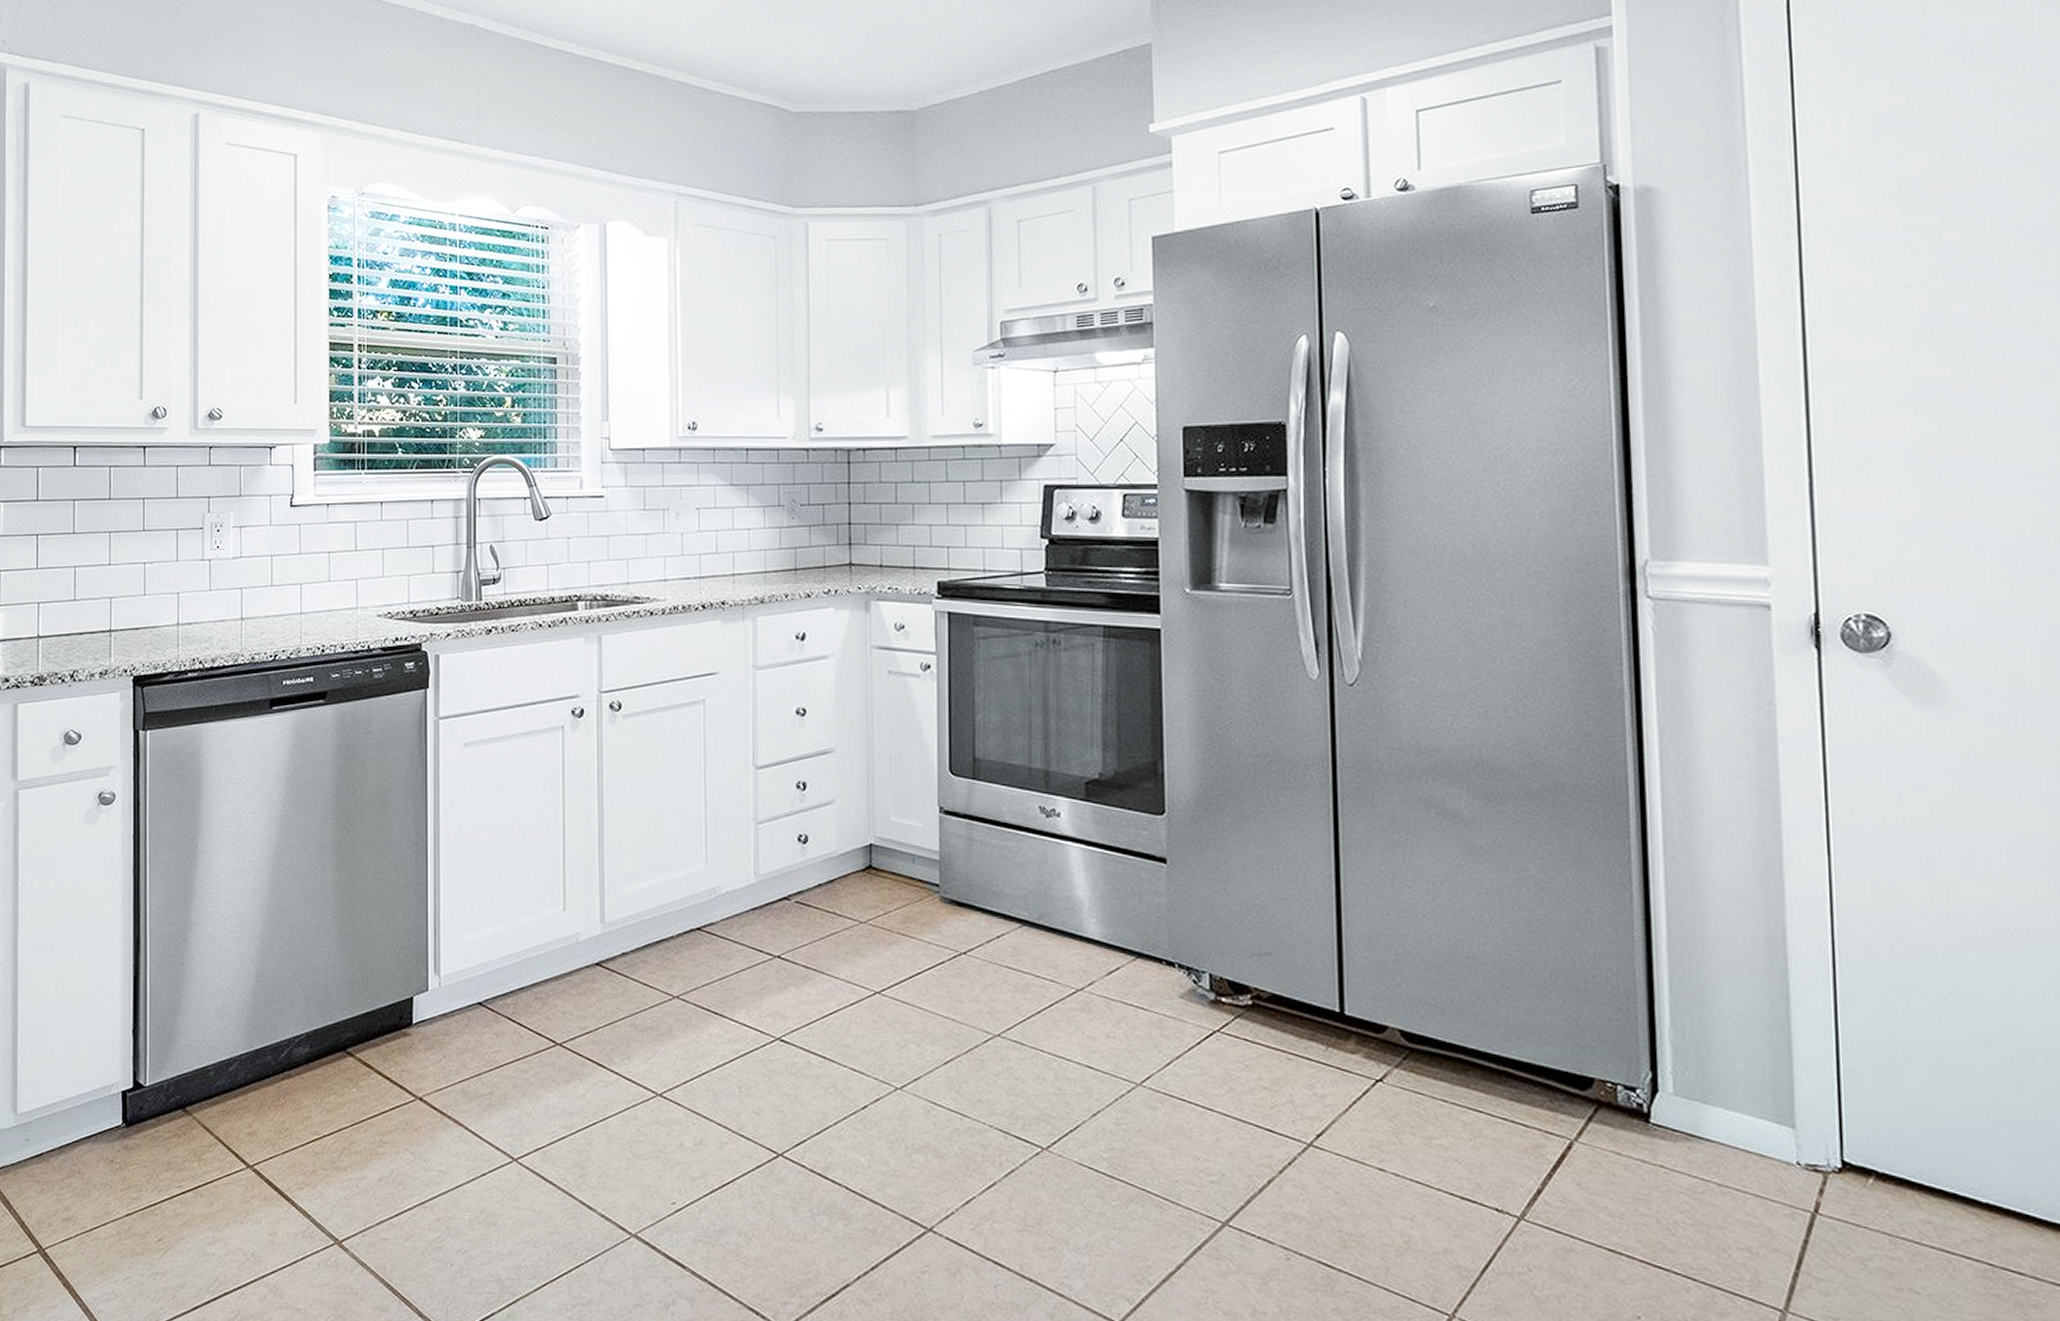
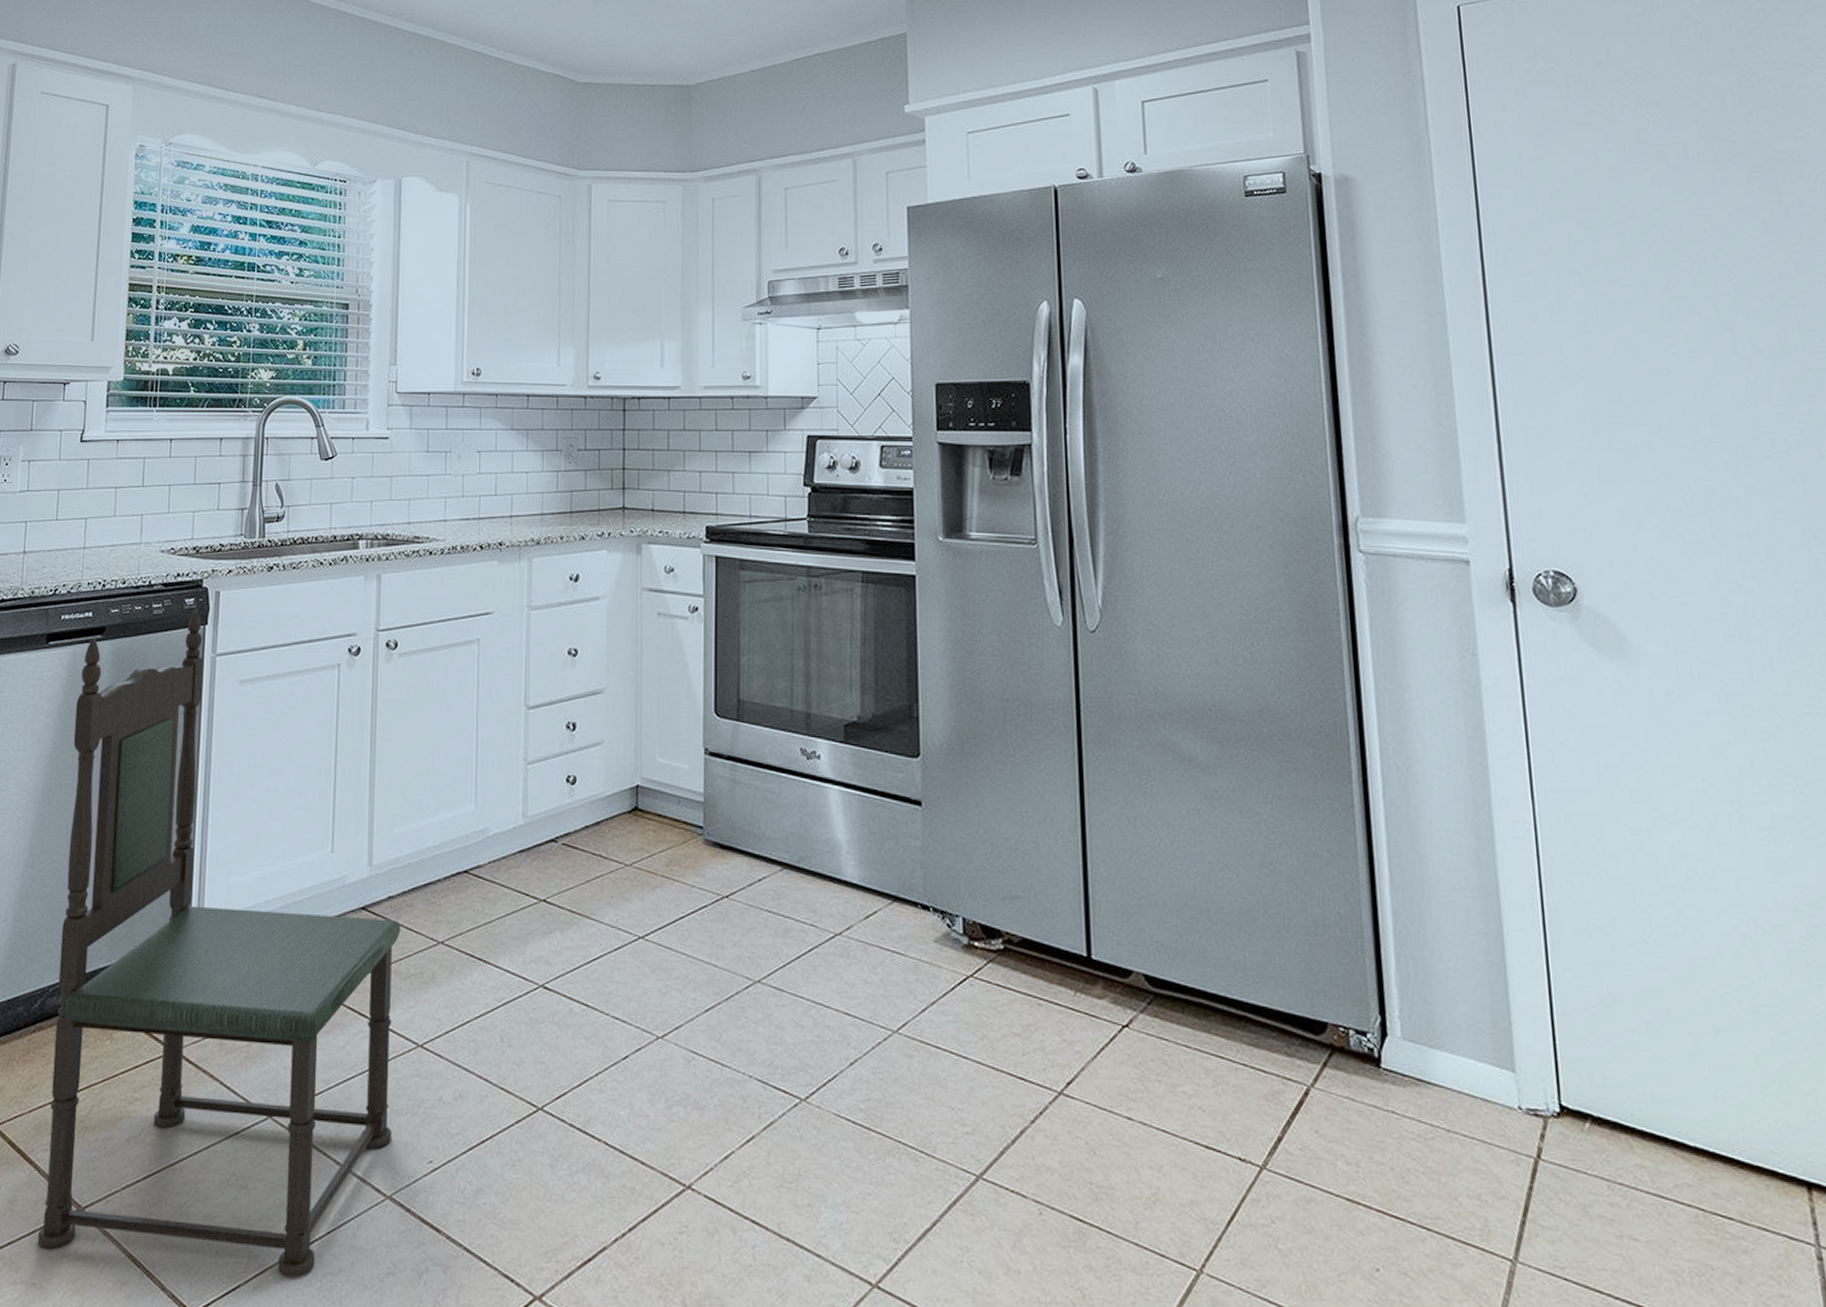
dining chair: none [299,672,636,1307] -> present [37,609,401,1277]

